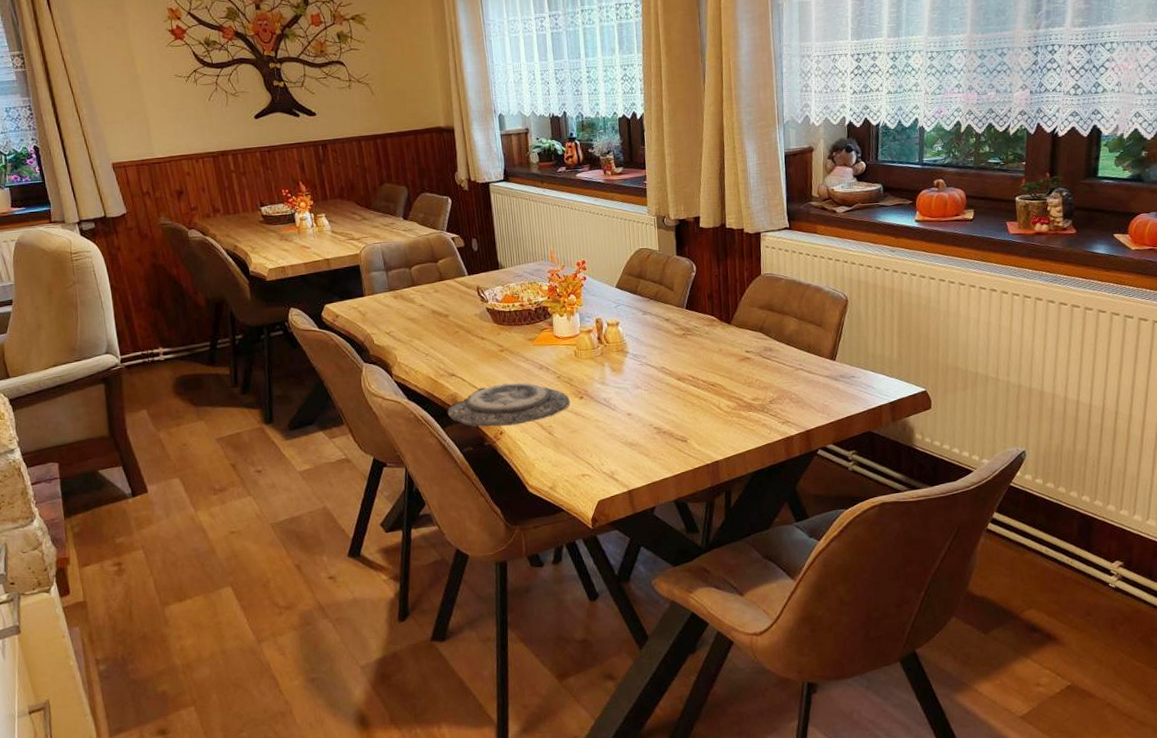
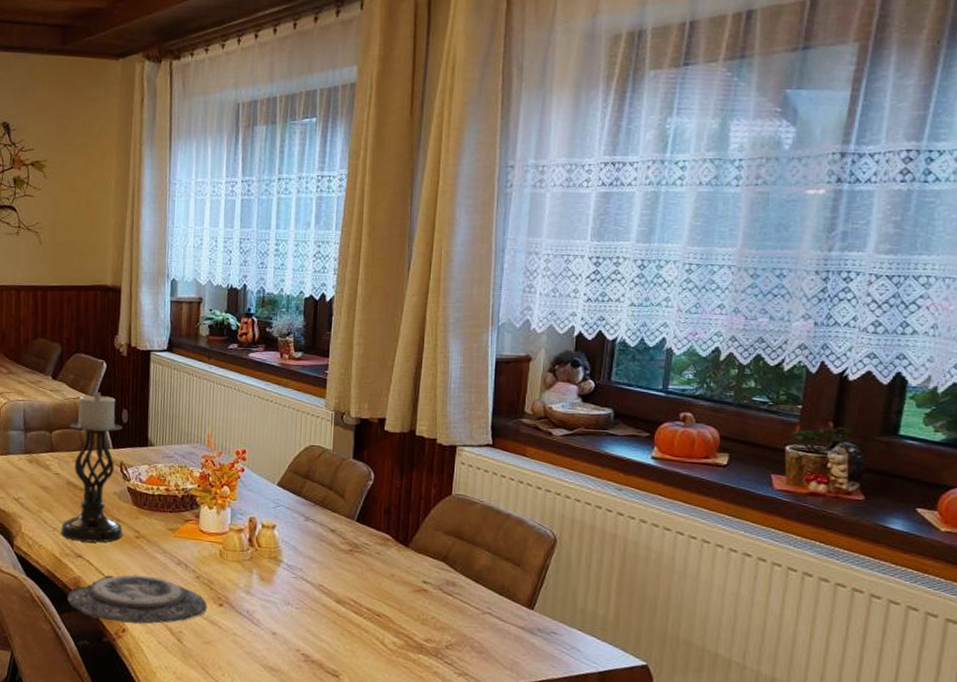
candle holder: none [426,226,488,362] -> present [61,392,123,543]

